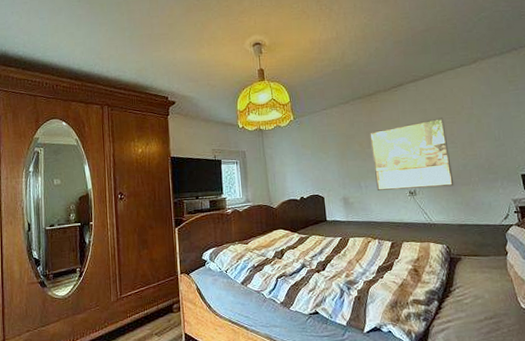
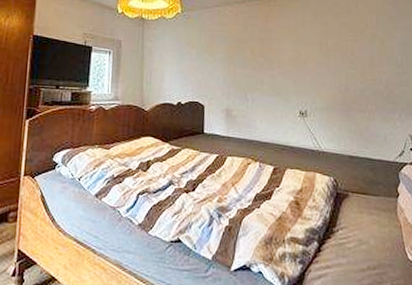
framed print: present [370,117,454,191] -> none [263,33,349,112]

